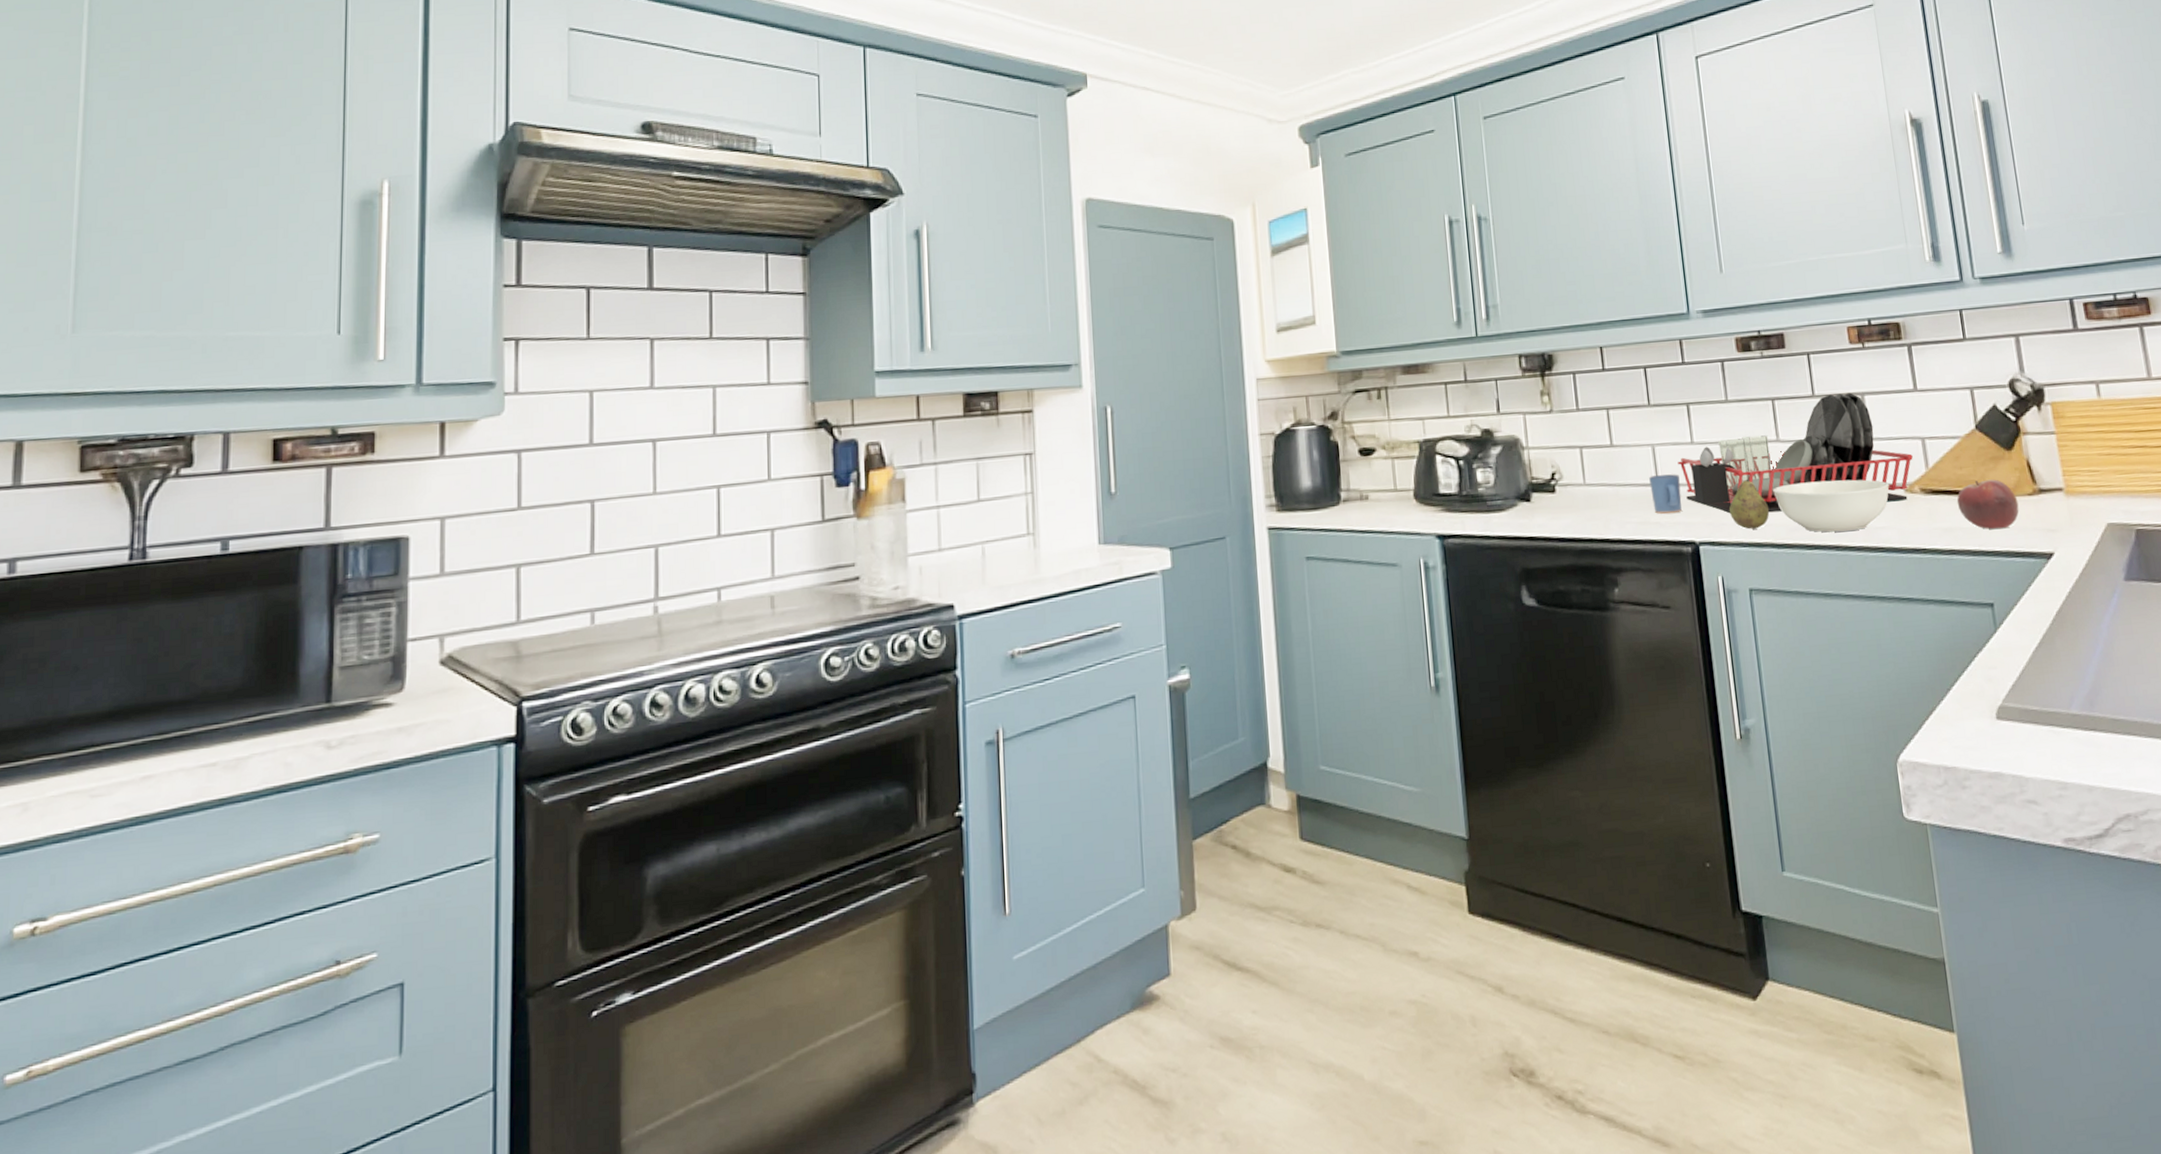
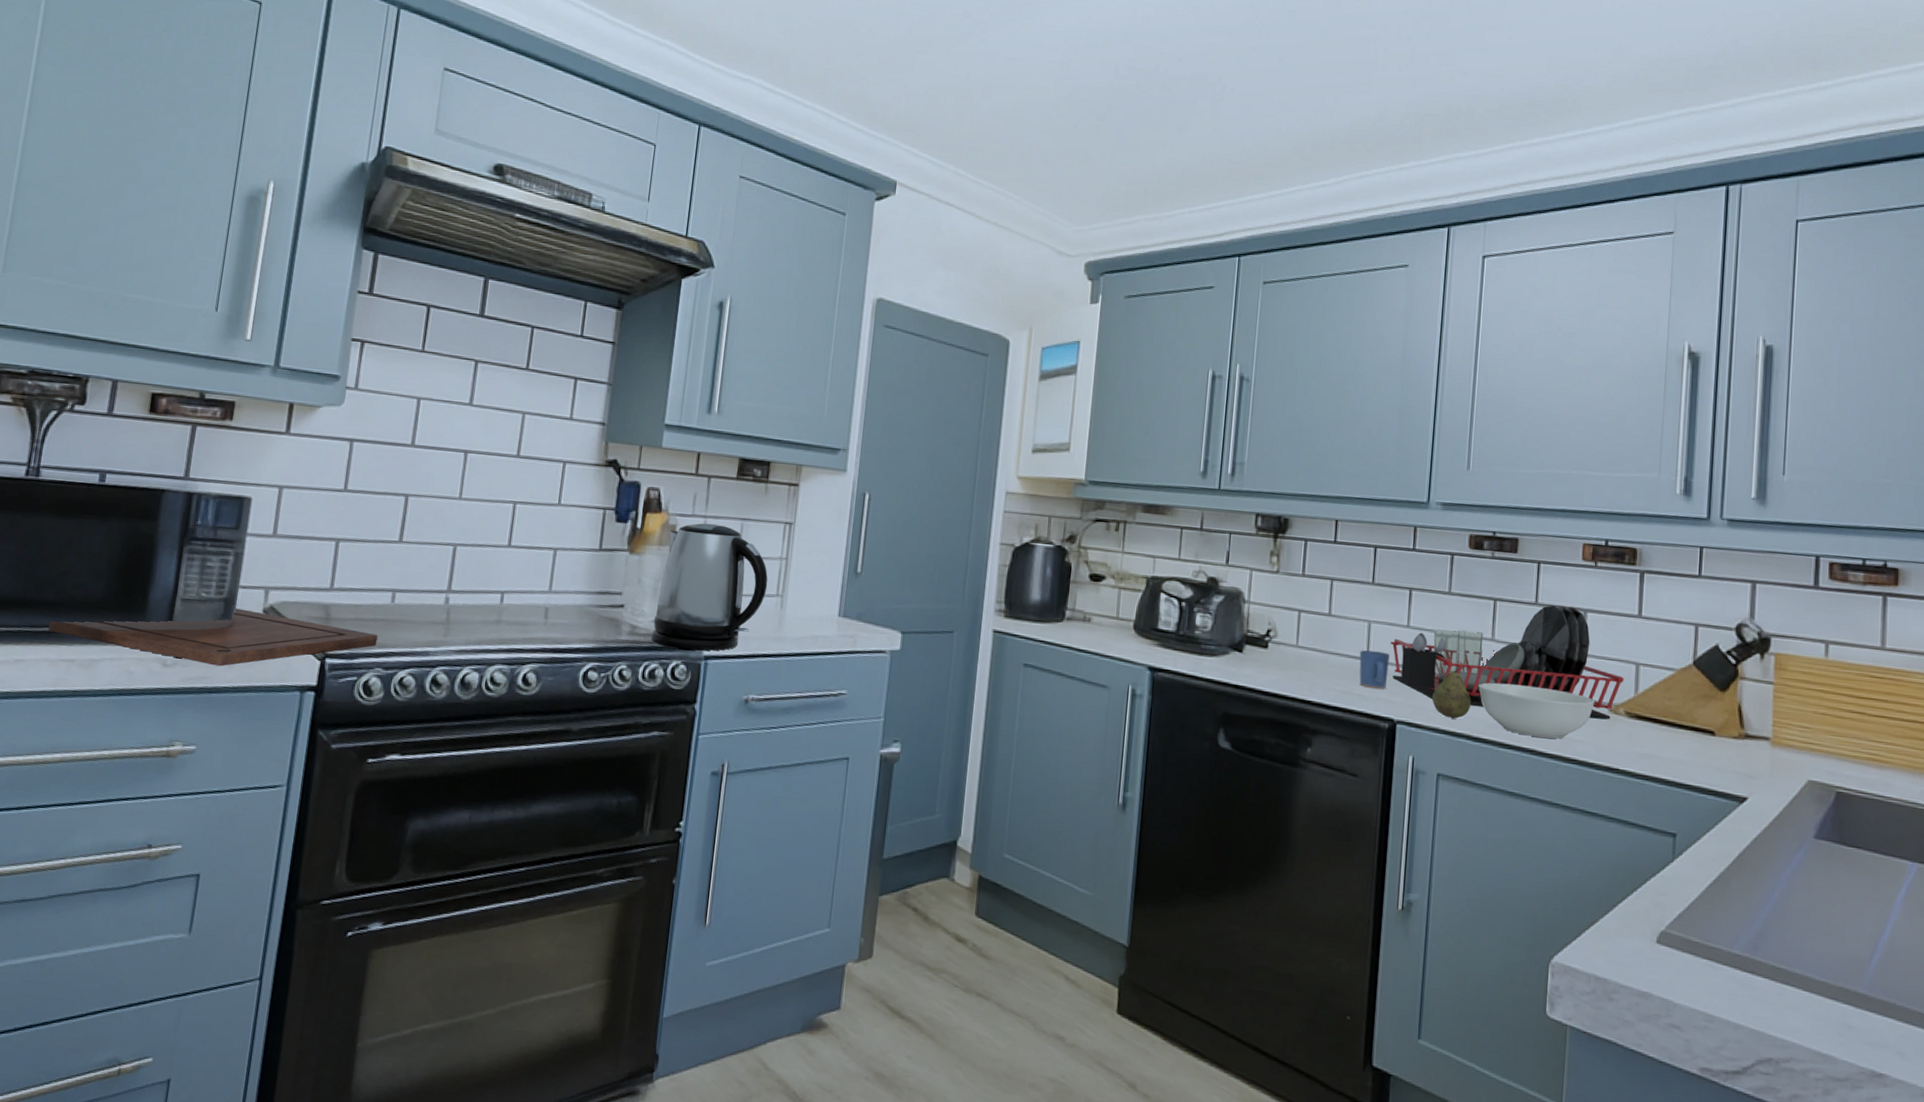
cutting board: none [180,663,580,737] -> present [48,608,378,667]
kettle: none [895,469,1016,614] -> present [651,523,768,651]
fruit: present [1956,479,2019,529] -> none [1659,714,1722,766]

